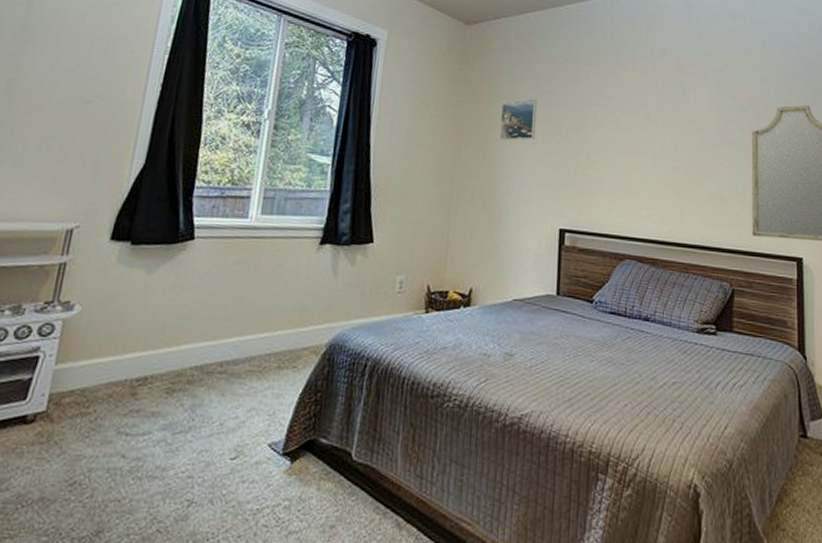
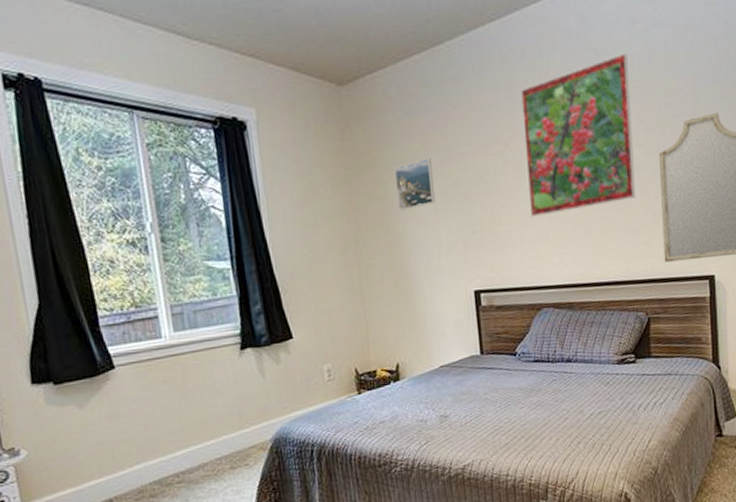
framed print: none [624,40,728,170] -> present [521,53,635,217]

